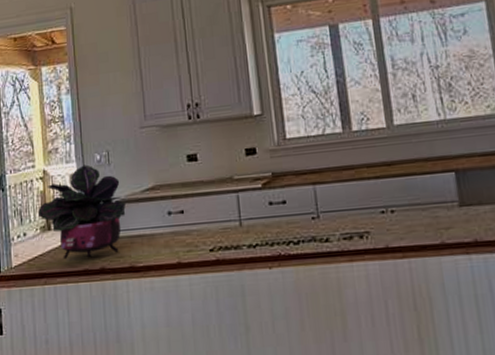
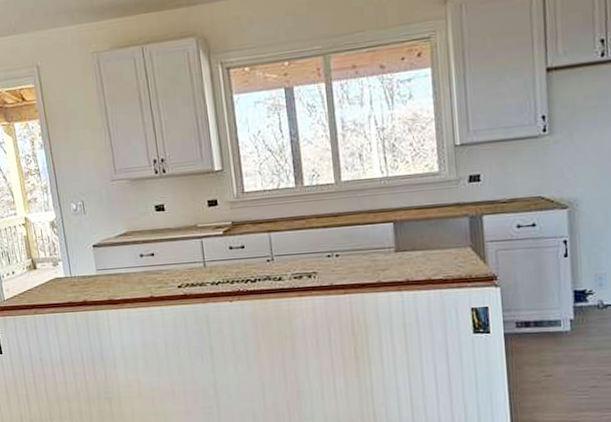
potted plant: present [38,164,126,260] -> none [23,213,103,294]

